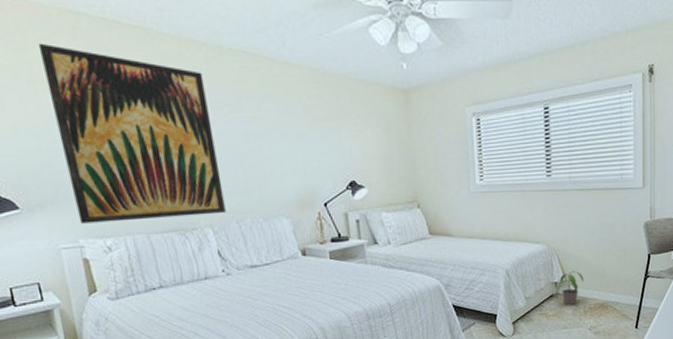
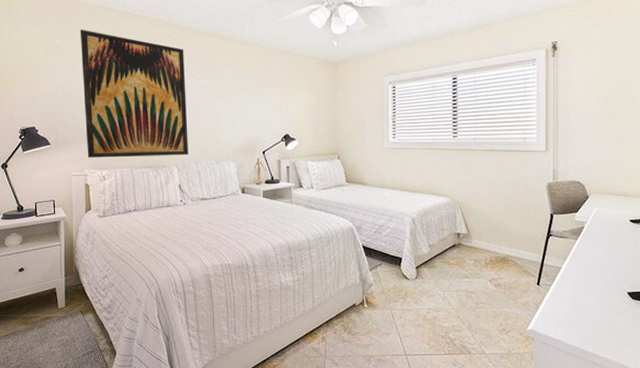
potted plant: present [556,271,584,305] -> none [458,224,486,256]

